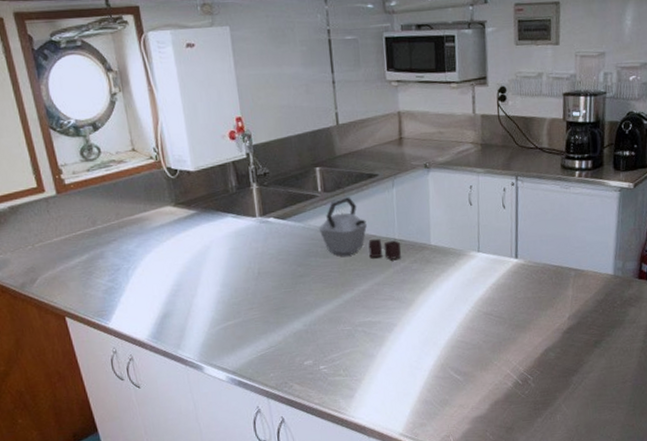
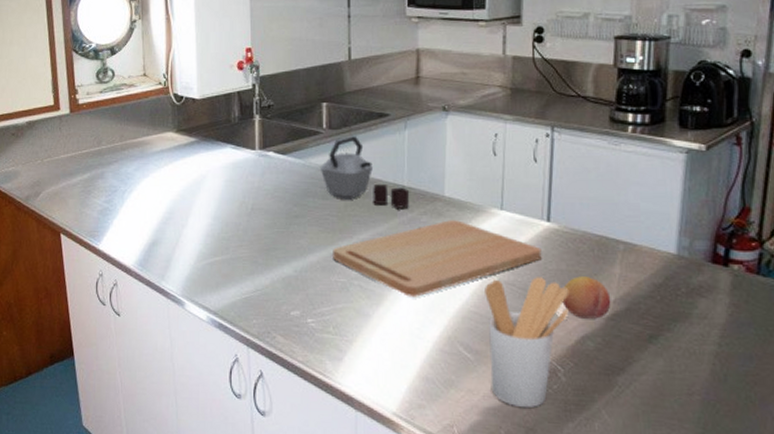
cutting board: none [337,265,512,336] -> present [333,220,542,297]
utensil holder: none [468,305,535,413] -> present [485,277,570,407]
fruit: none [529,300,567,335] -> present [562,276,611,319]

